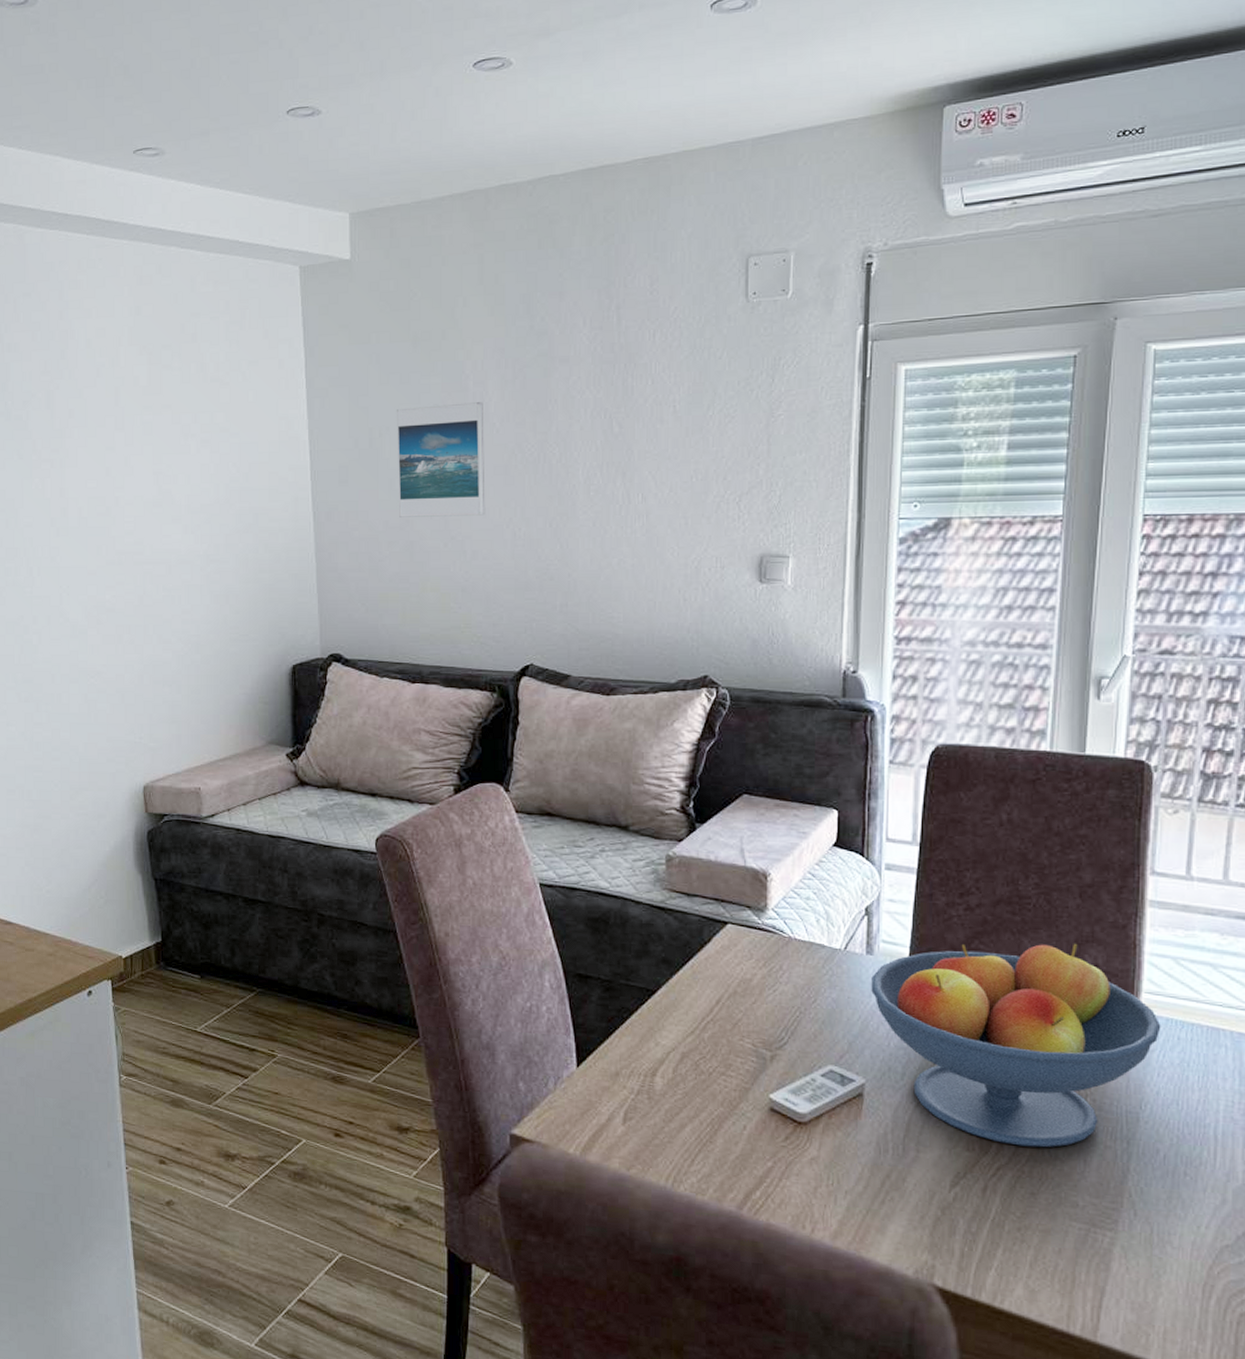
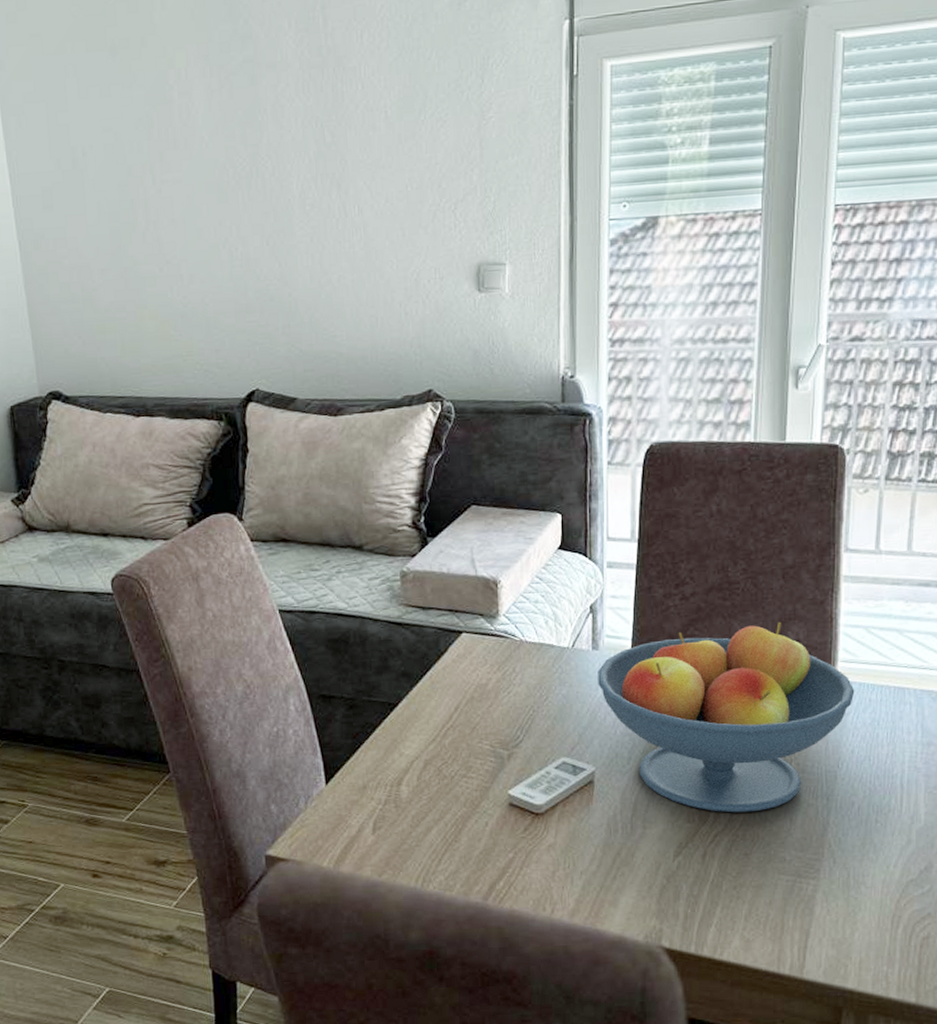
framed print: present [396,402,485,517] -> none [98,114,200,243]

